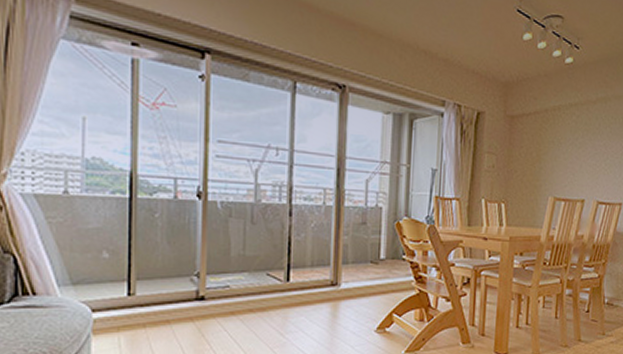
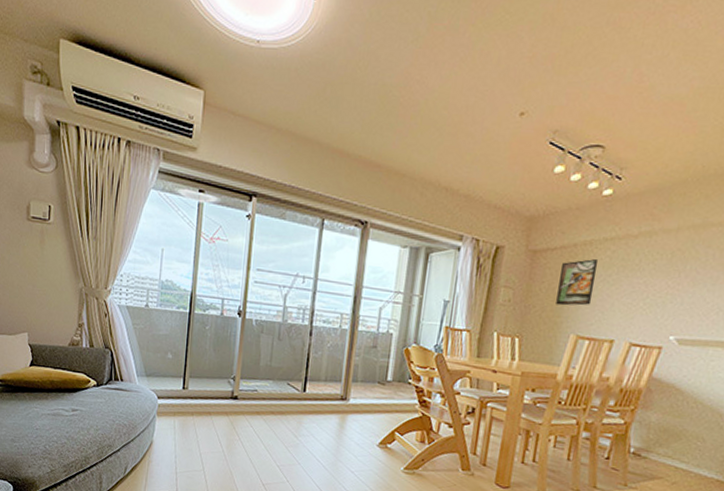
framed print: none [534,124,567,169] -> present [556,259,599,306]

